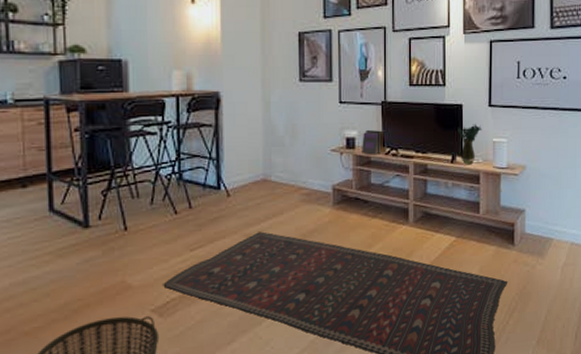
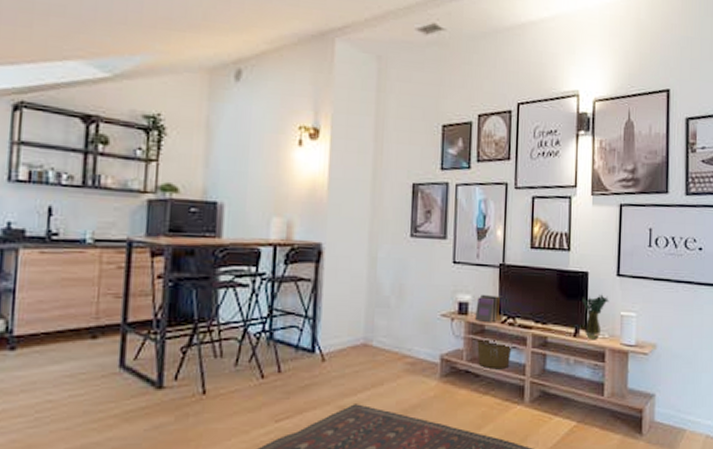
basket: none [365,164,396,196] -> present [477,334,512,370]

